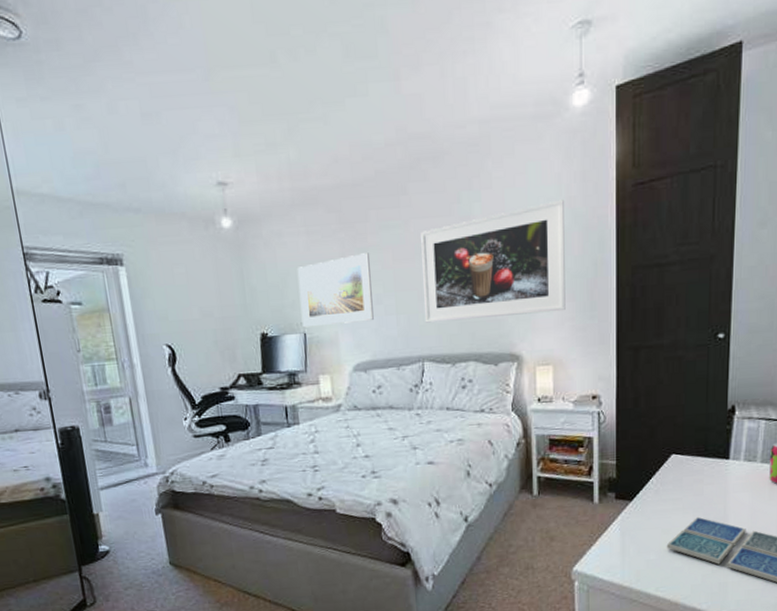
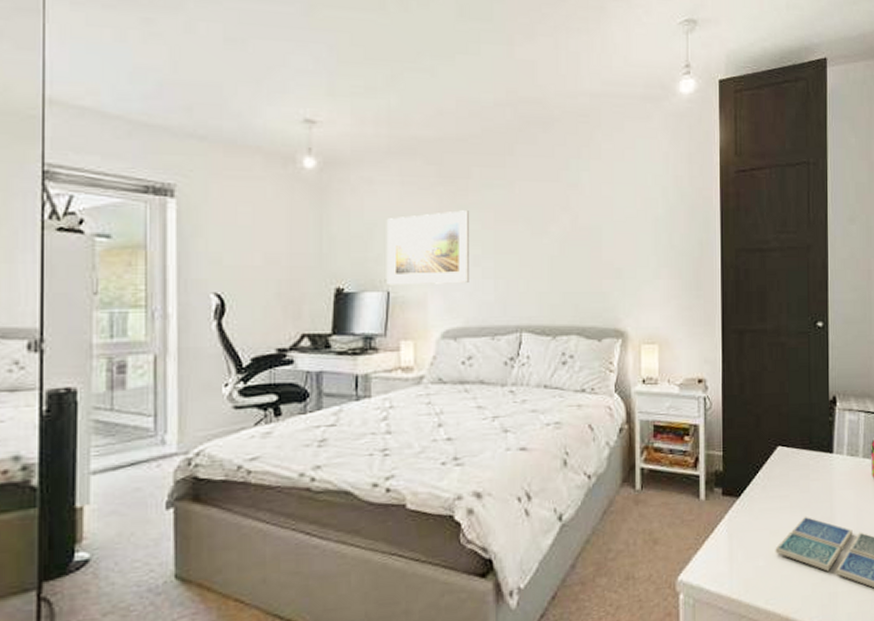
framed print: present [421,199,566,323] -> none [525,177,672,290]

